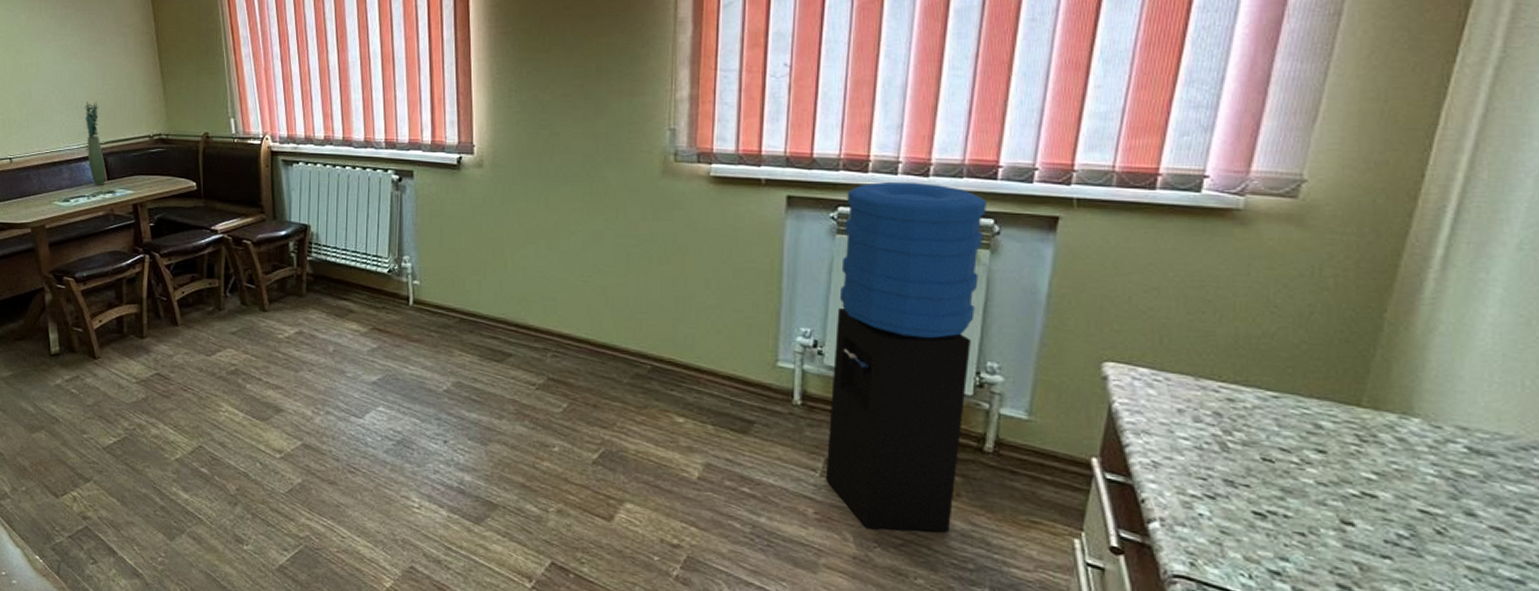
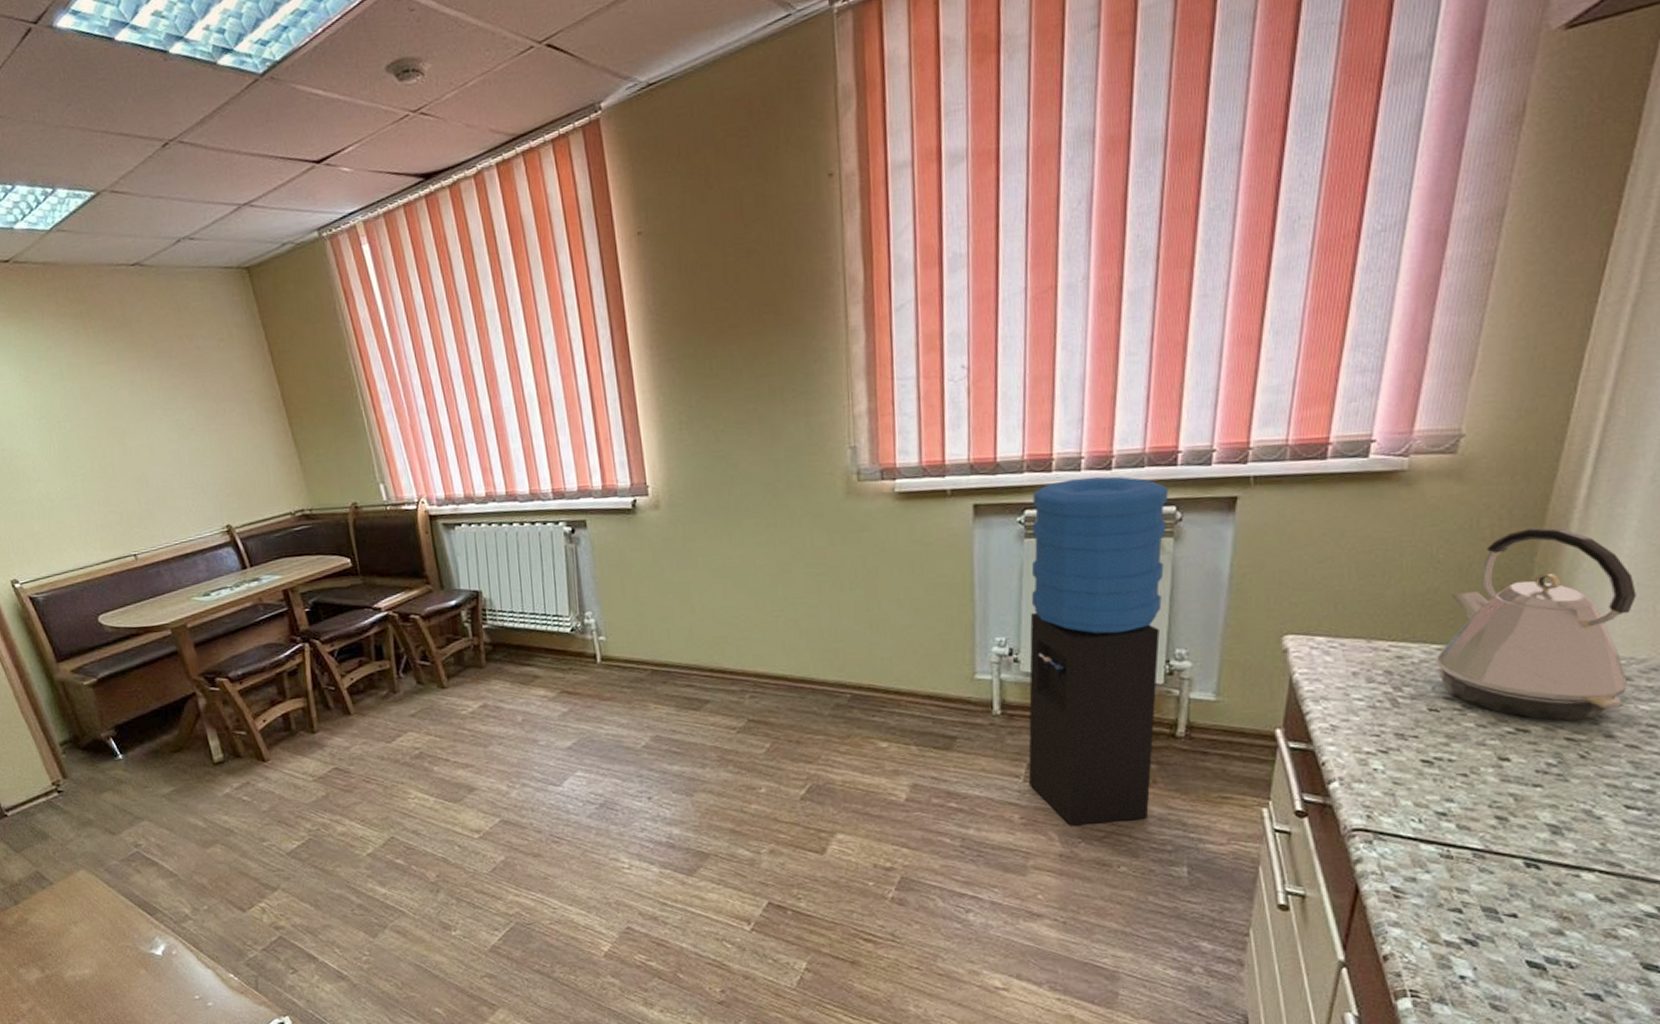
vase: present [84,101,106,185] -> none [211,481,248,574]
kettle: none [1272,283,1502,493] -> present [1437,527,1636,720]

